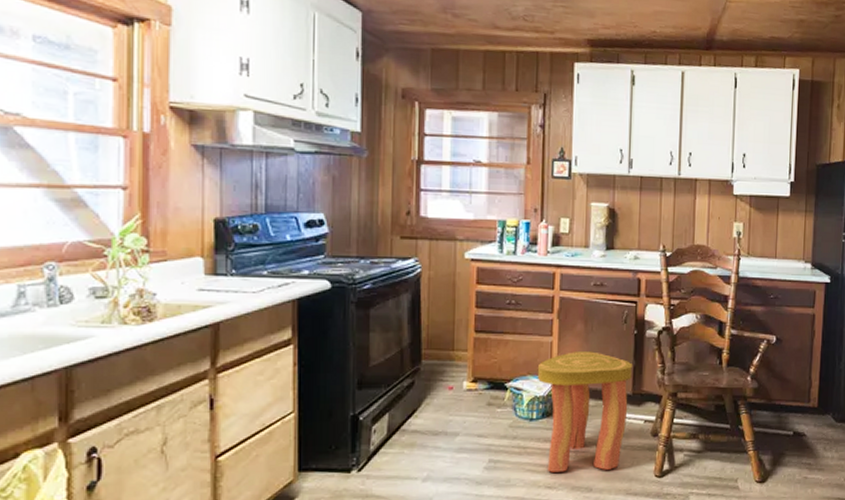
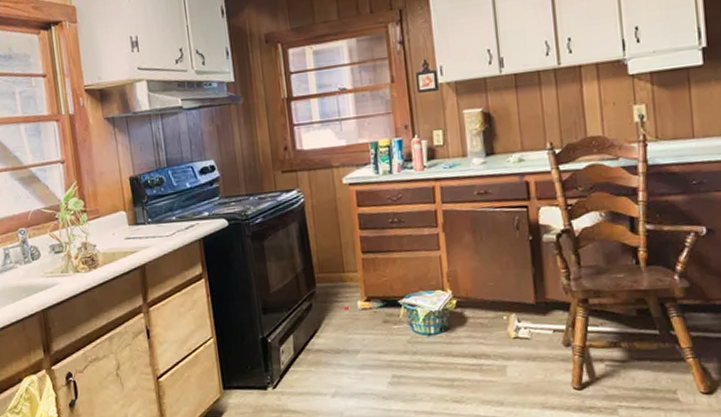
stool: present [537,351,632,473] -> none [428,262,533,387]

